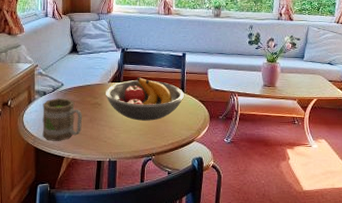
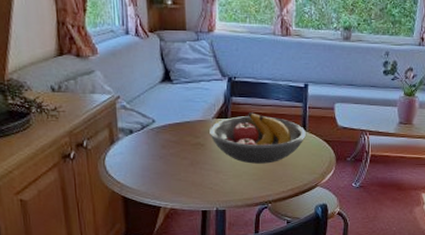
mug: present [42,98,83,141] -> none [129,138,182,189]

